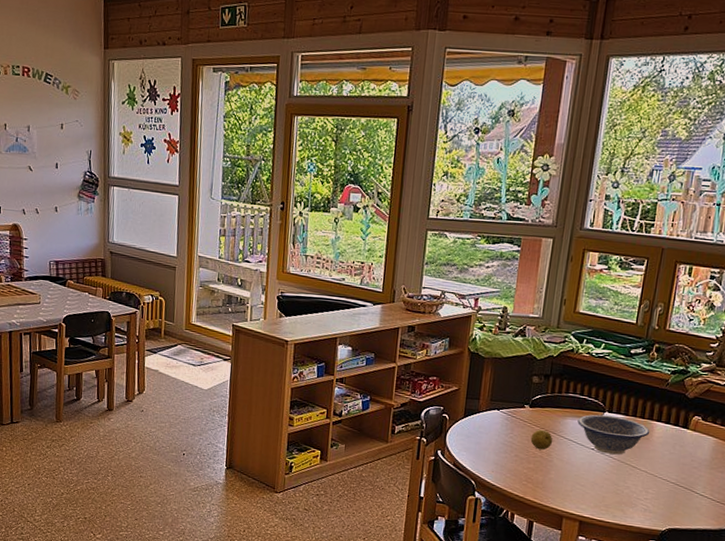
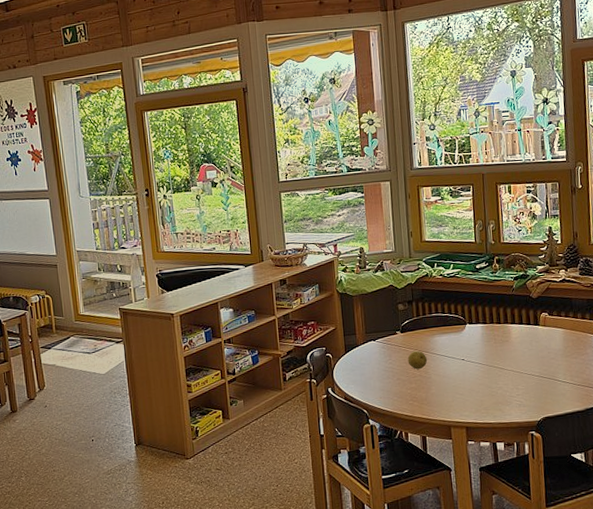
decorative bowl: present [577,414,650,455] -> none [444,326,508,362]

